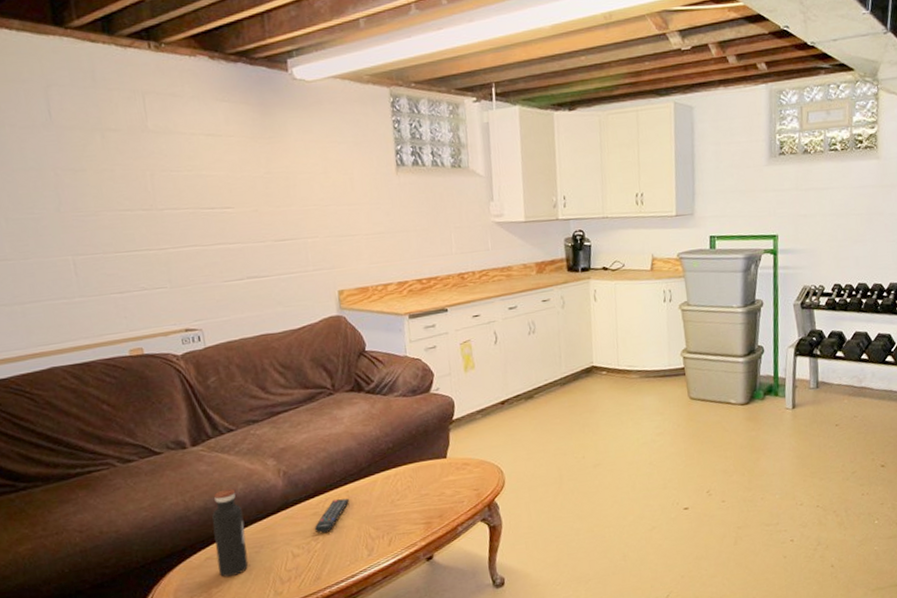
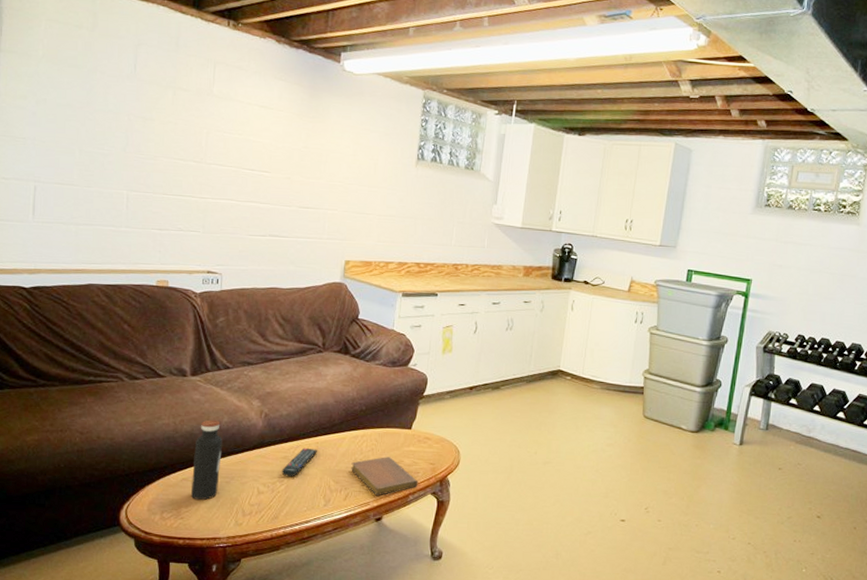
notebook: none [388,491,465,535] -> present [351,457,418,496]

